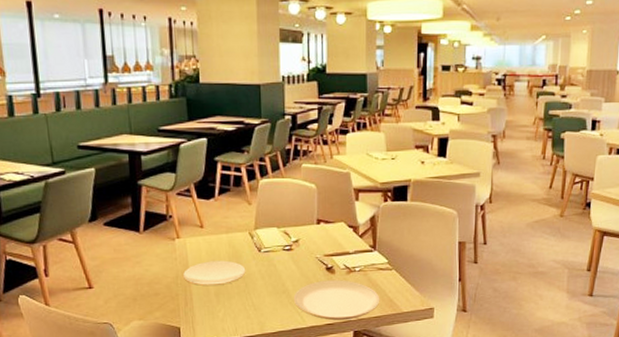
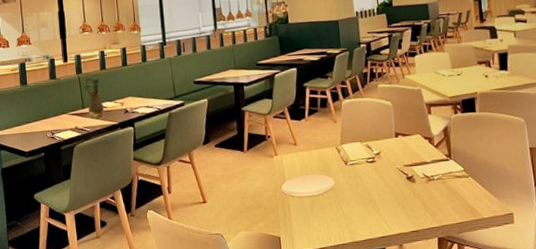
plate: present [293,280,380,321] -> none [379,188,460,228]

